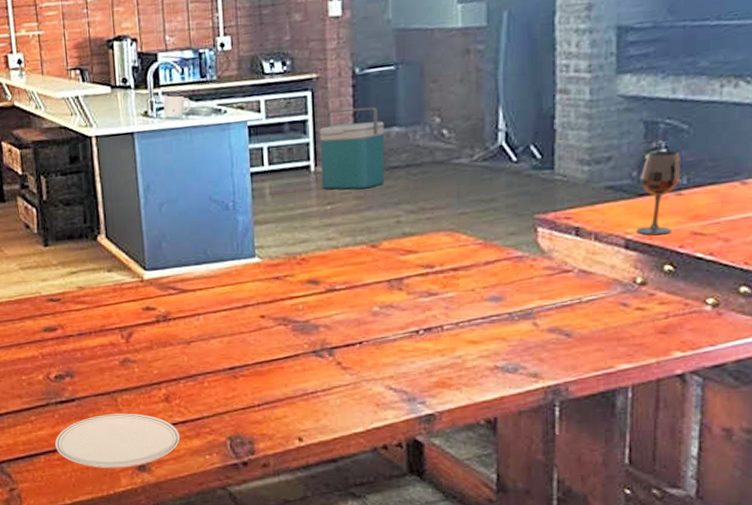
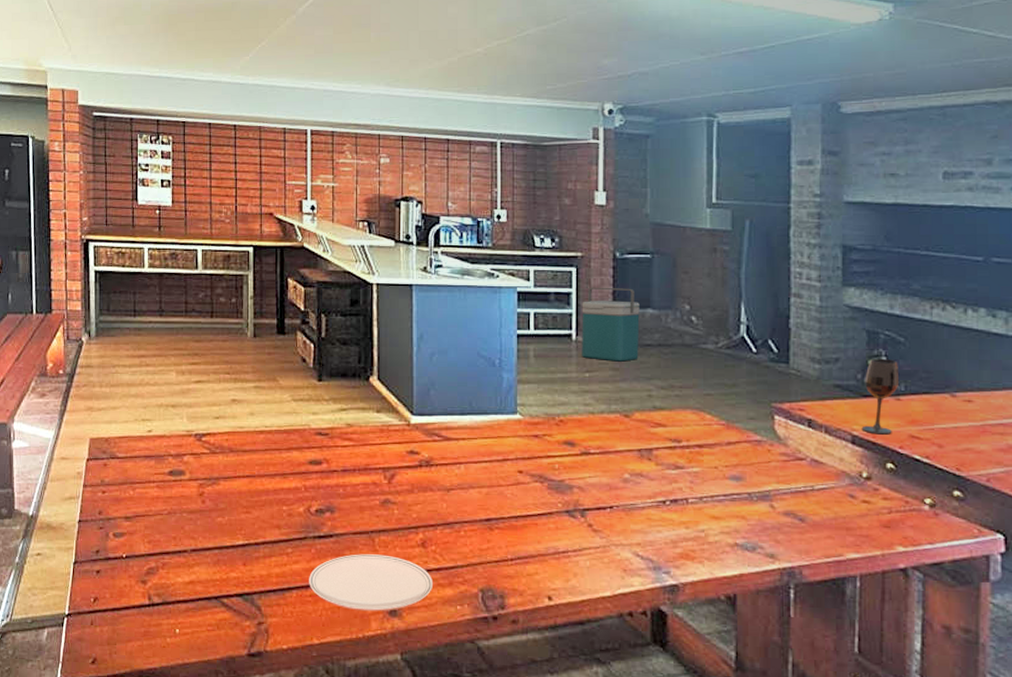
mug: present [163,95,191,119] -> none [441,256,467,277]

